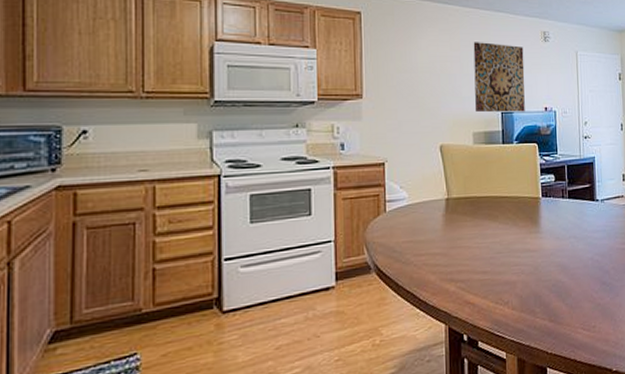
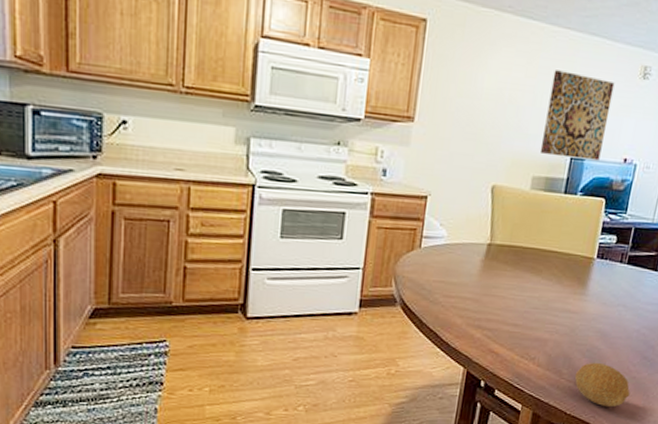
fruit: none [547,295,599,339] -> present [574,362,630,408]

